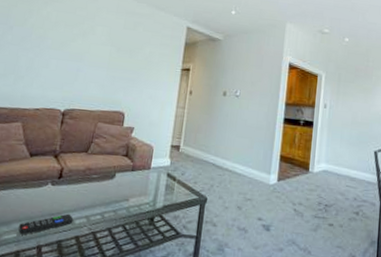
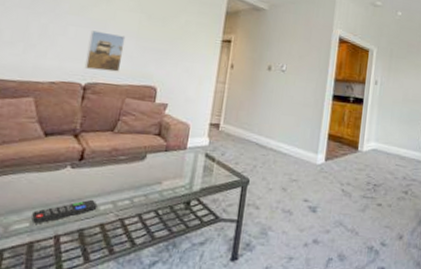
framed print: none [63,63,98,99] -> present [84,30,126,72]

